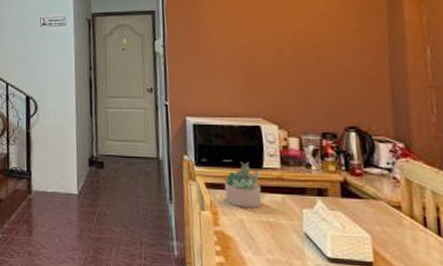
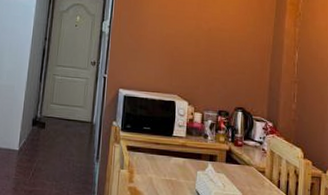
succulent plant: present [224,161,262,208] -> none [140,129,171,169]

